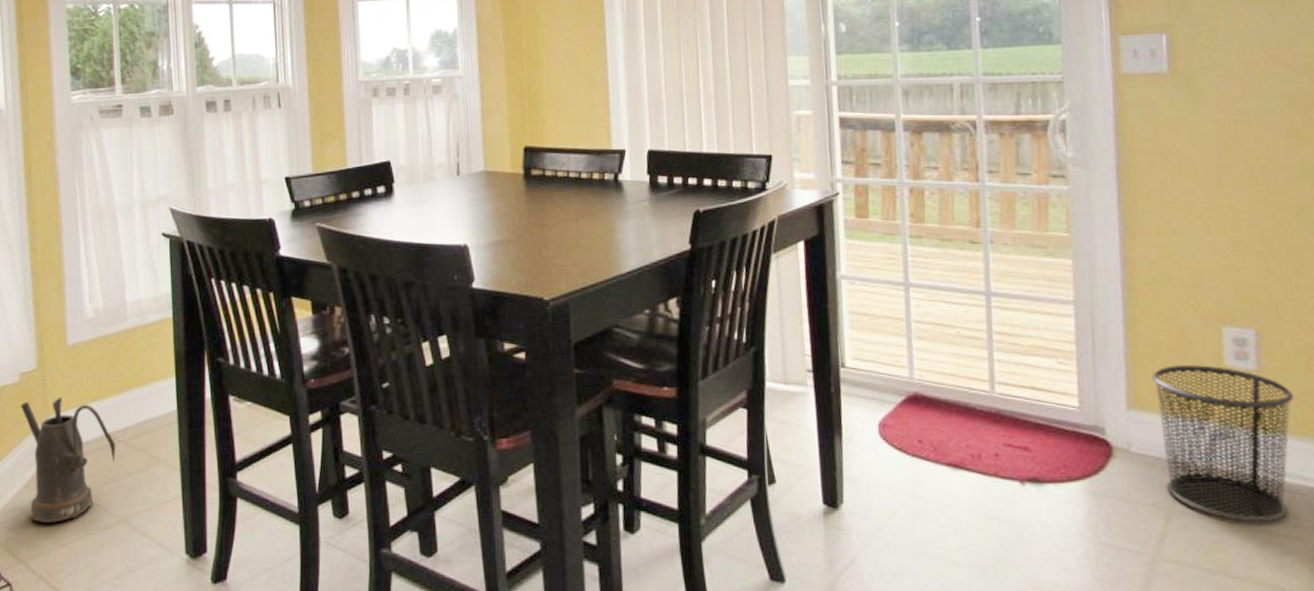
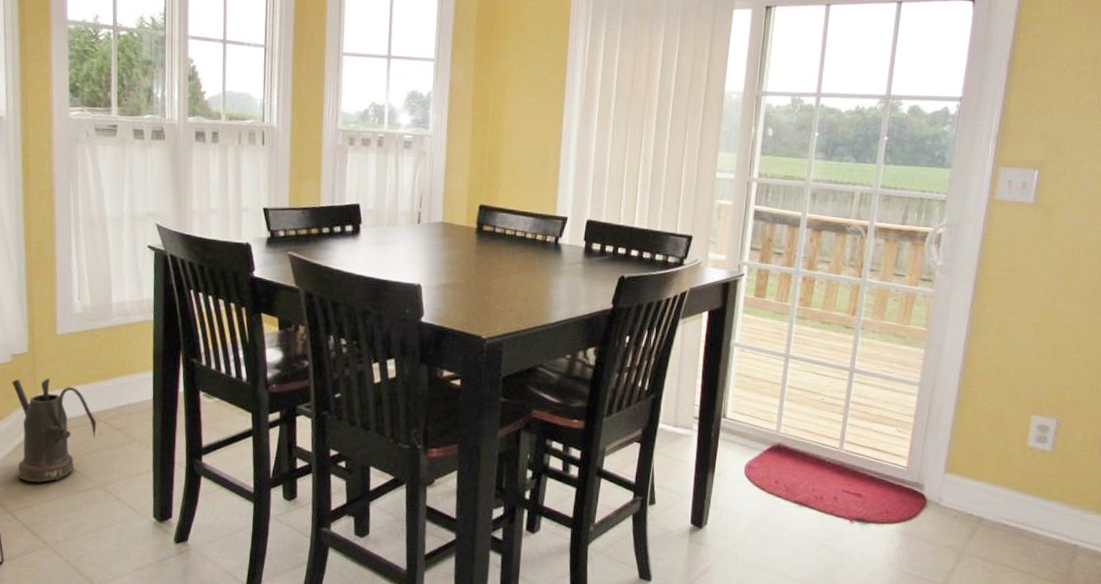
waste bin: present [1151,365,1295,523] -> none [962,441,1075,567]

